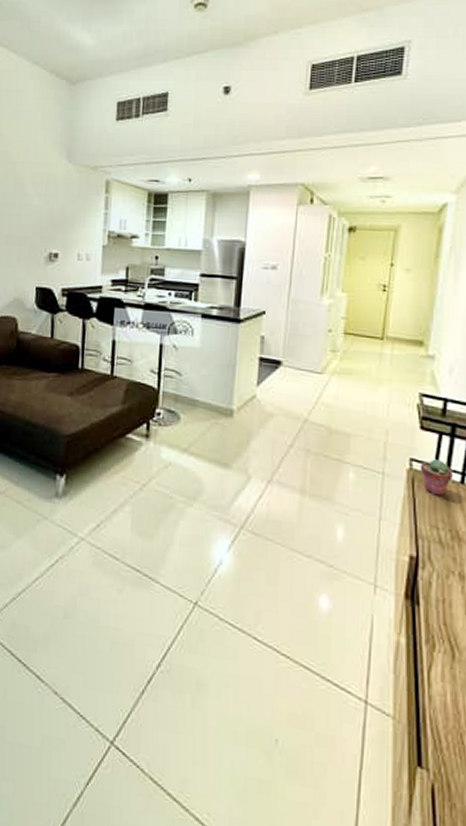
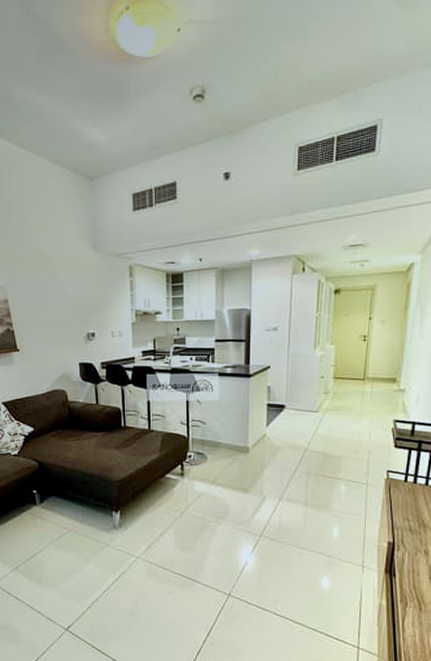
potted succulent: present [419,459,453,496] -> none [394,469,419,496]

